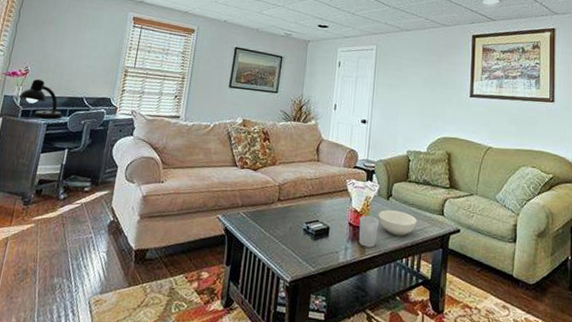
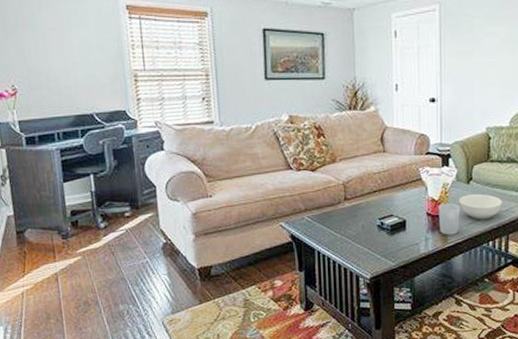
desk lamp: present [18,78,62,120] -> none [15,98,75,144]

